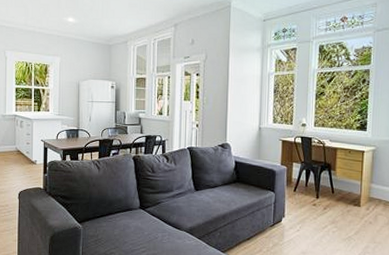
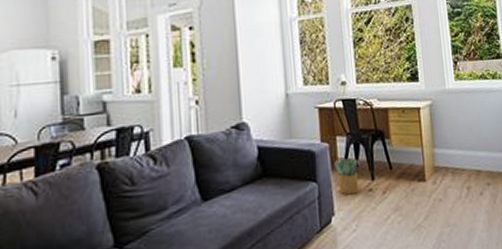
potted plant: none [289,178,308,206] -> present [334,157,359,195]

